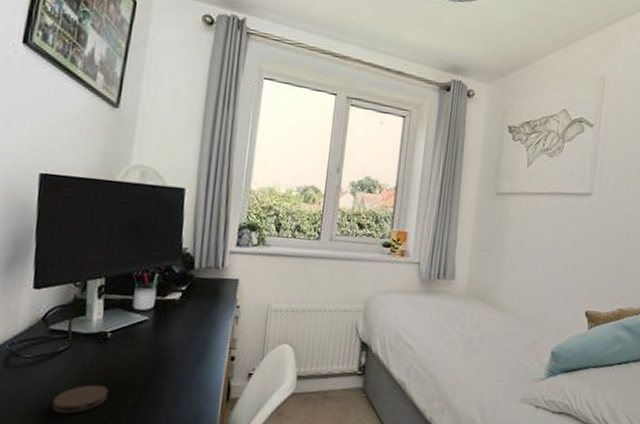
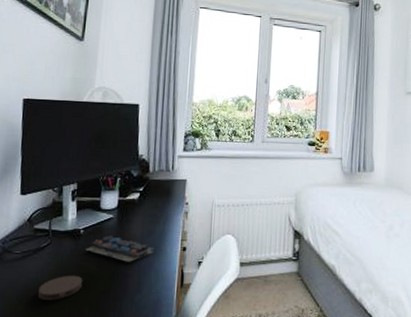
computer keyboard: none [113,340,196,372] -> present [85,235,154,262]

